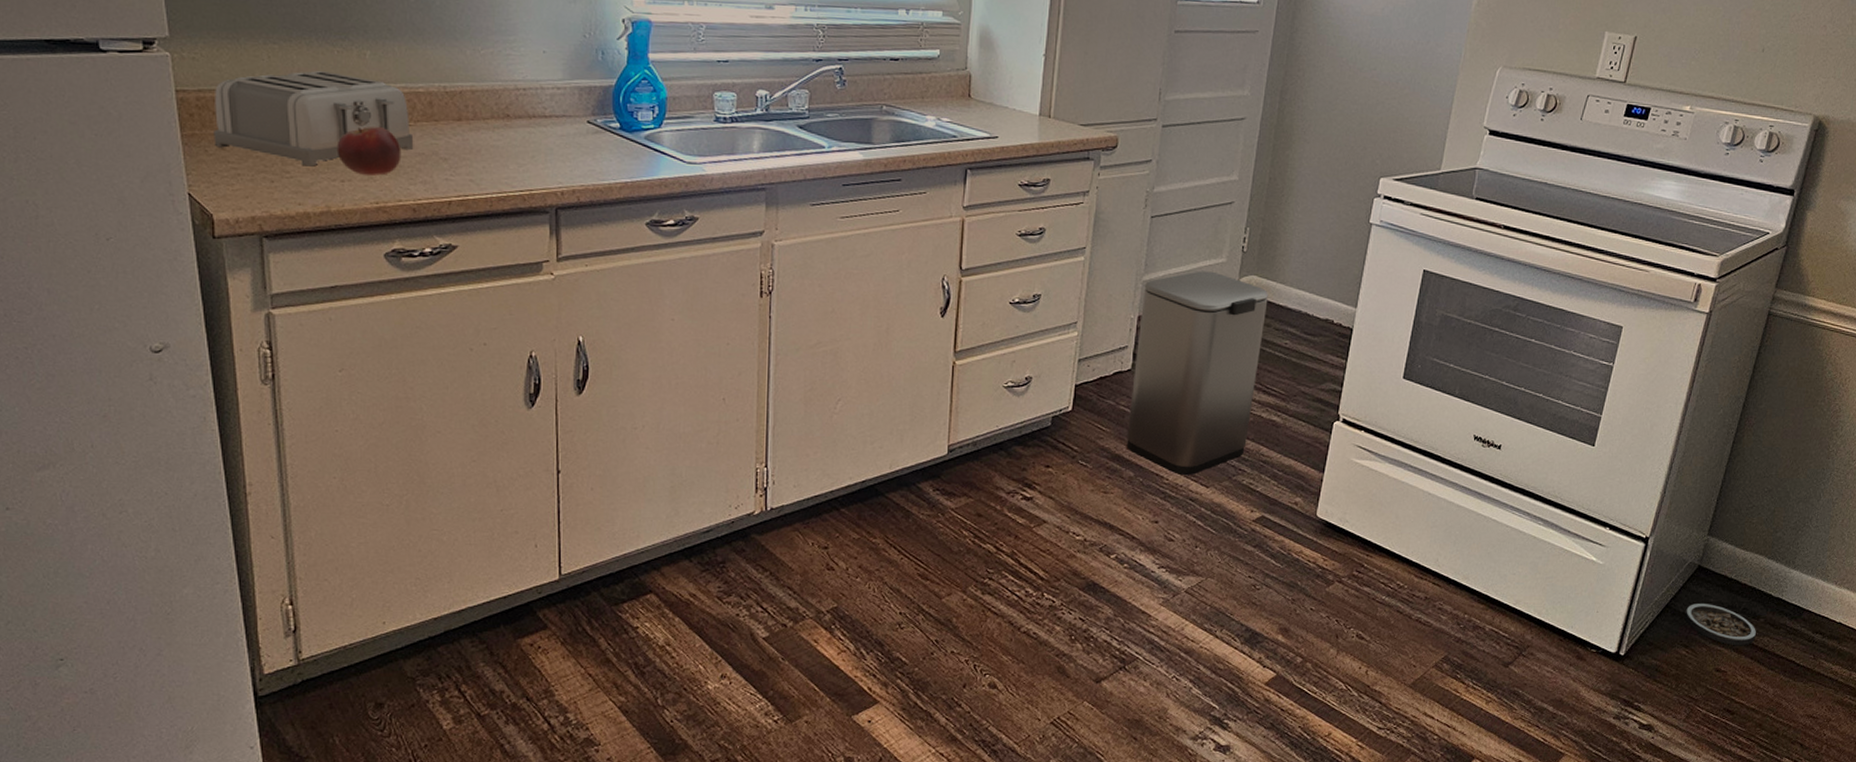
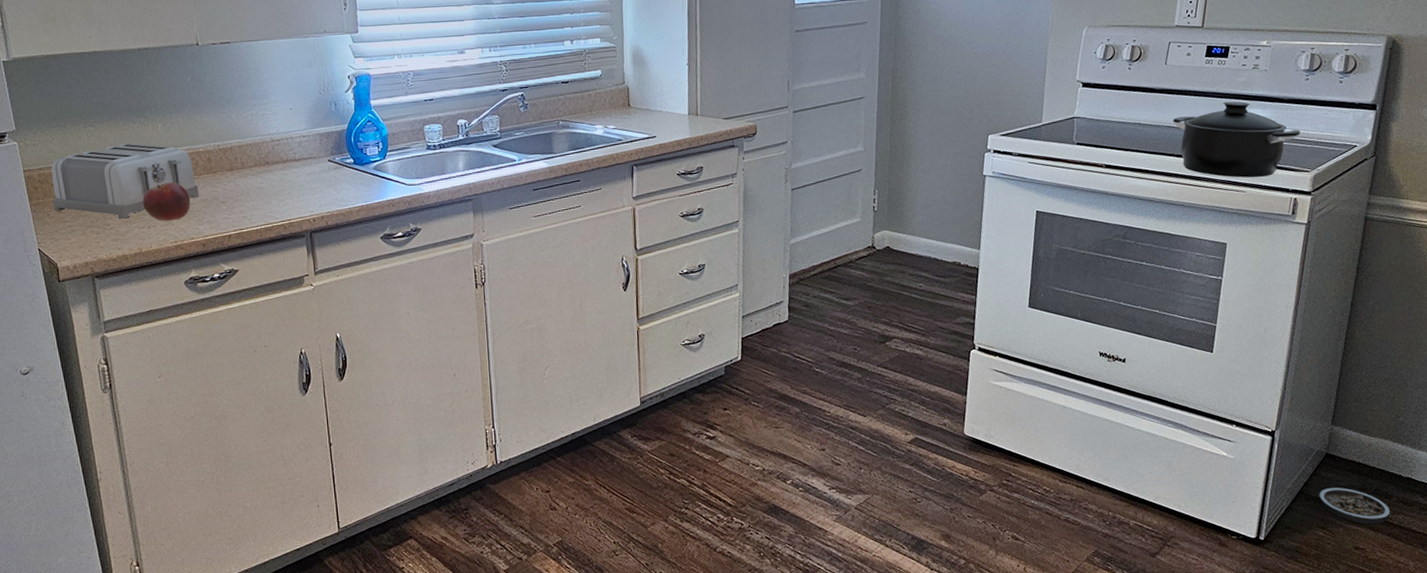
pedal bin: present [1126,271,1268,475] -> none [790,230,901,407]
saucepan: none [1582,169,1713,258] -> present [1173,101,1300,178]

